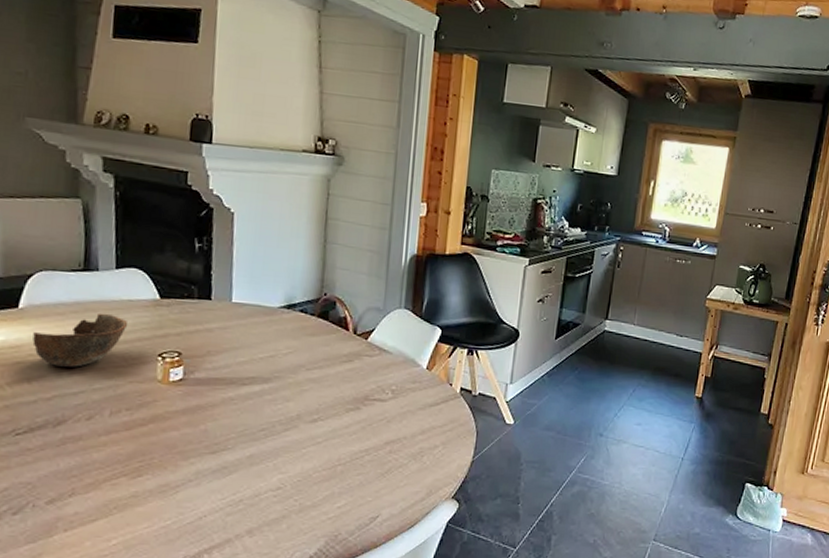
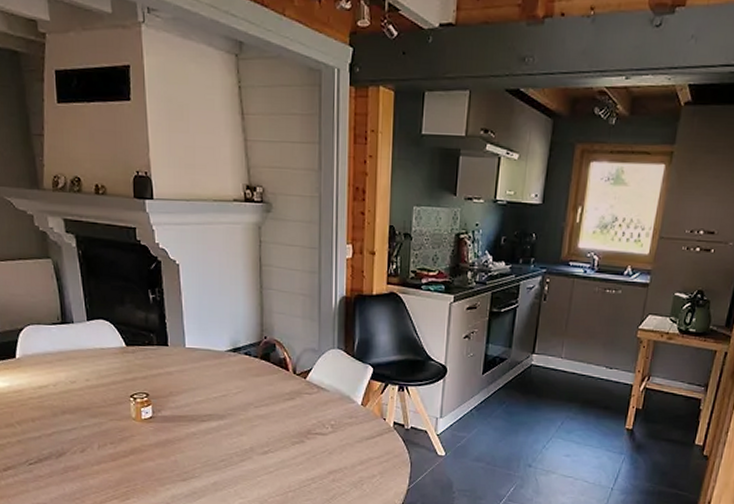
bowl: present [32,313,128,367] -> none [30,360,103,408]

